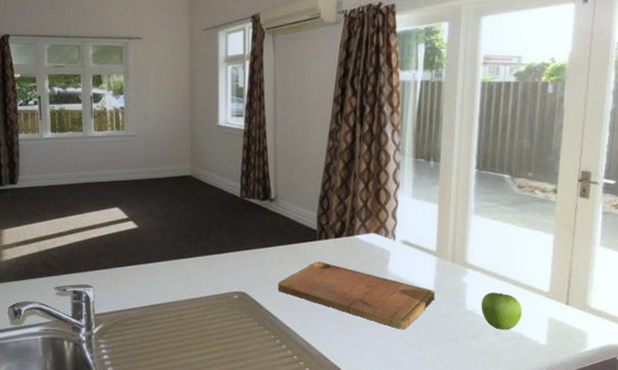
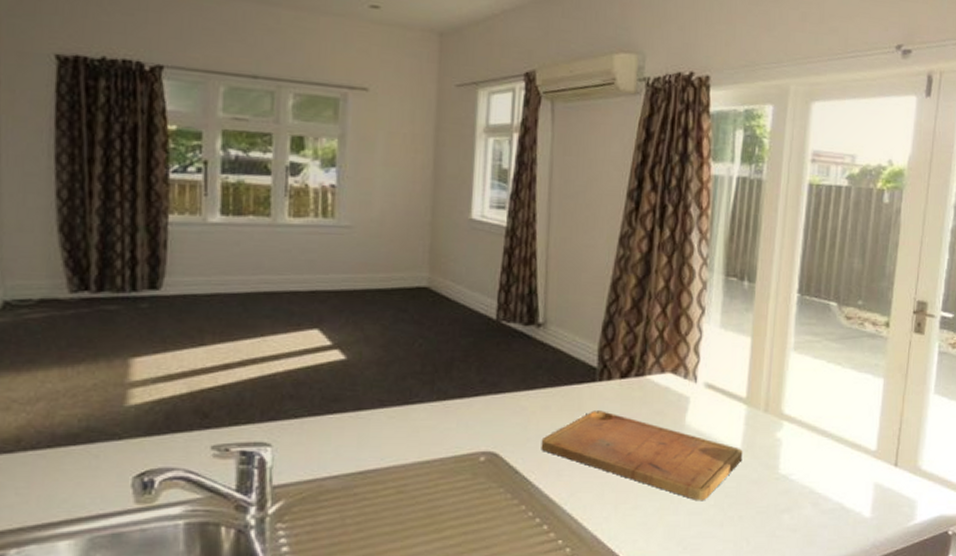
fruit: present [481,292,522,330] -> none [797,451,845,500]

